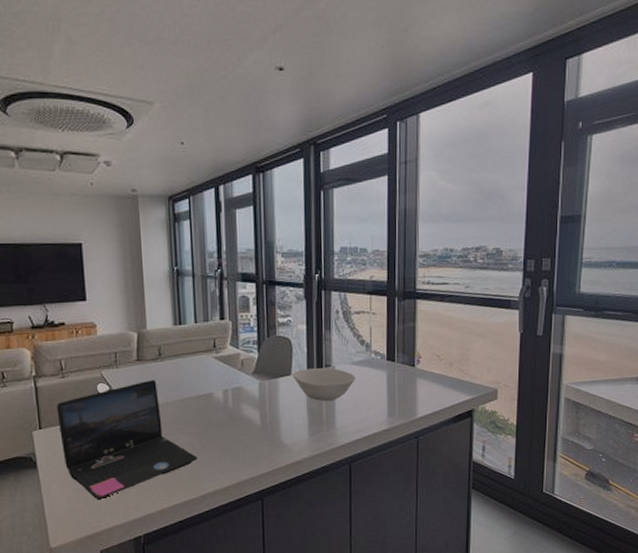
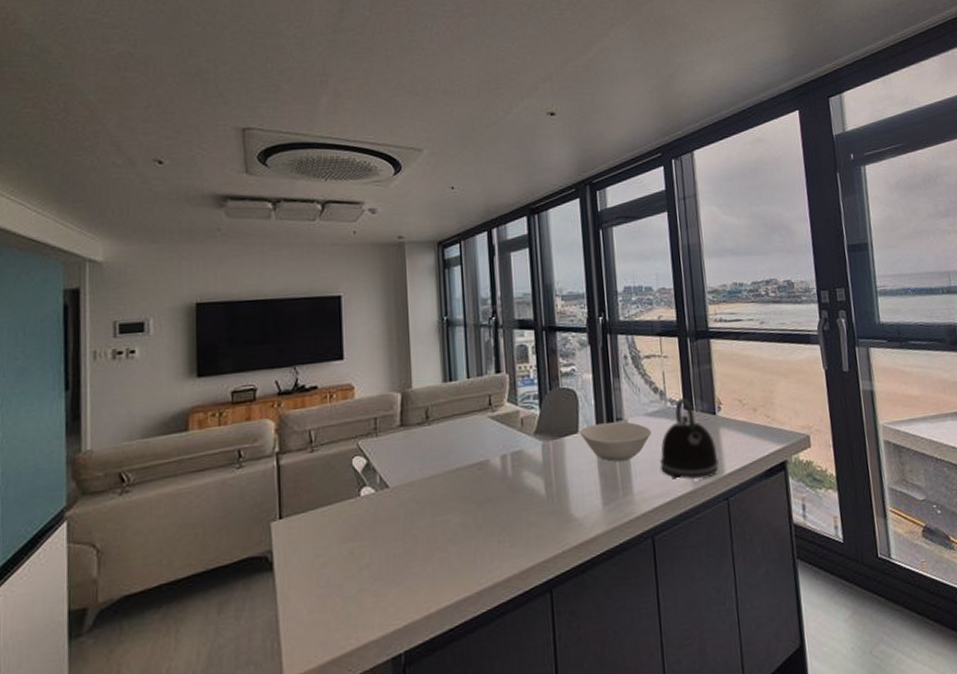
laptop: present [56,380,198,500] -> none [302,448,473,608]
kettle: none [361,350,413,420] -> present [660,397,719,480]

